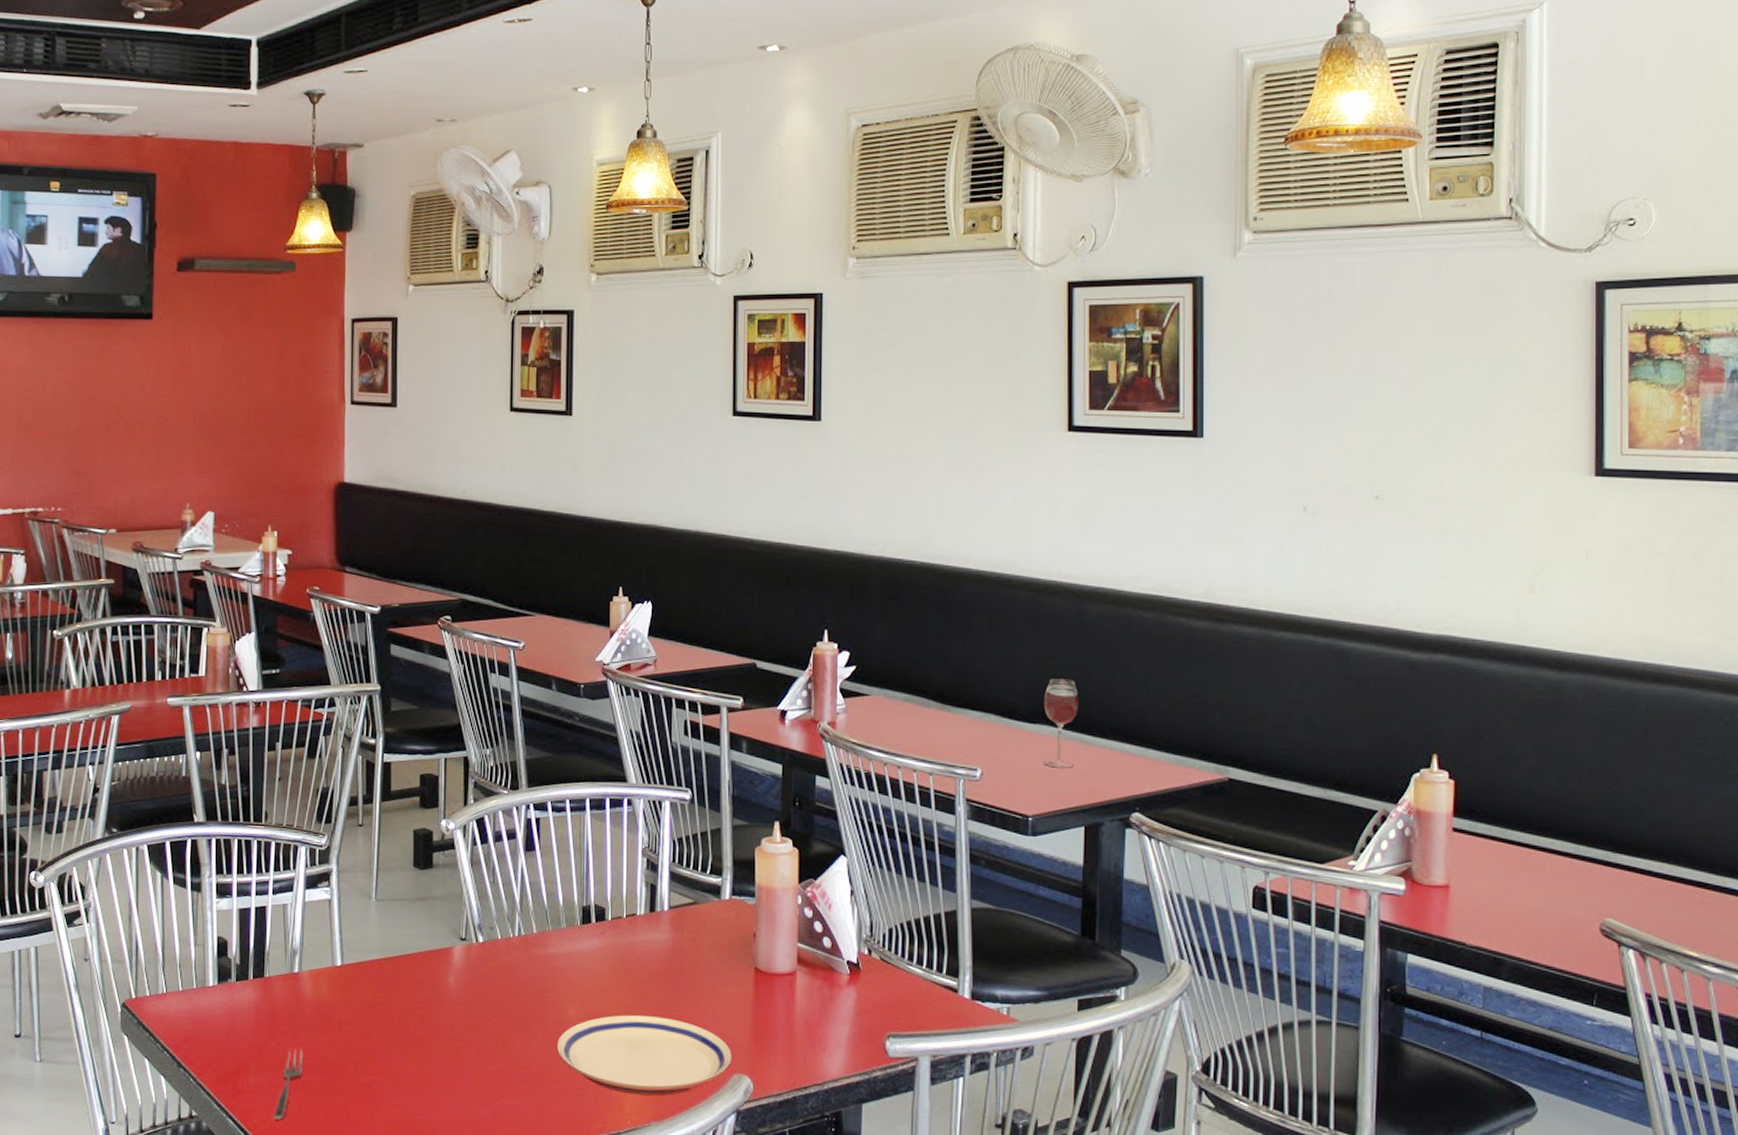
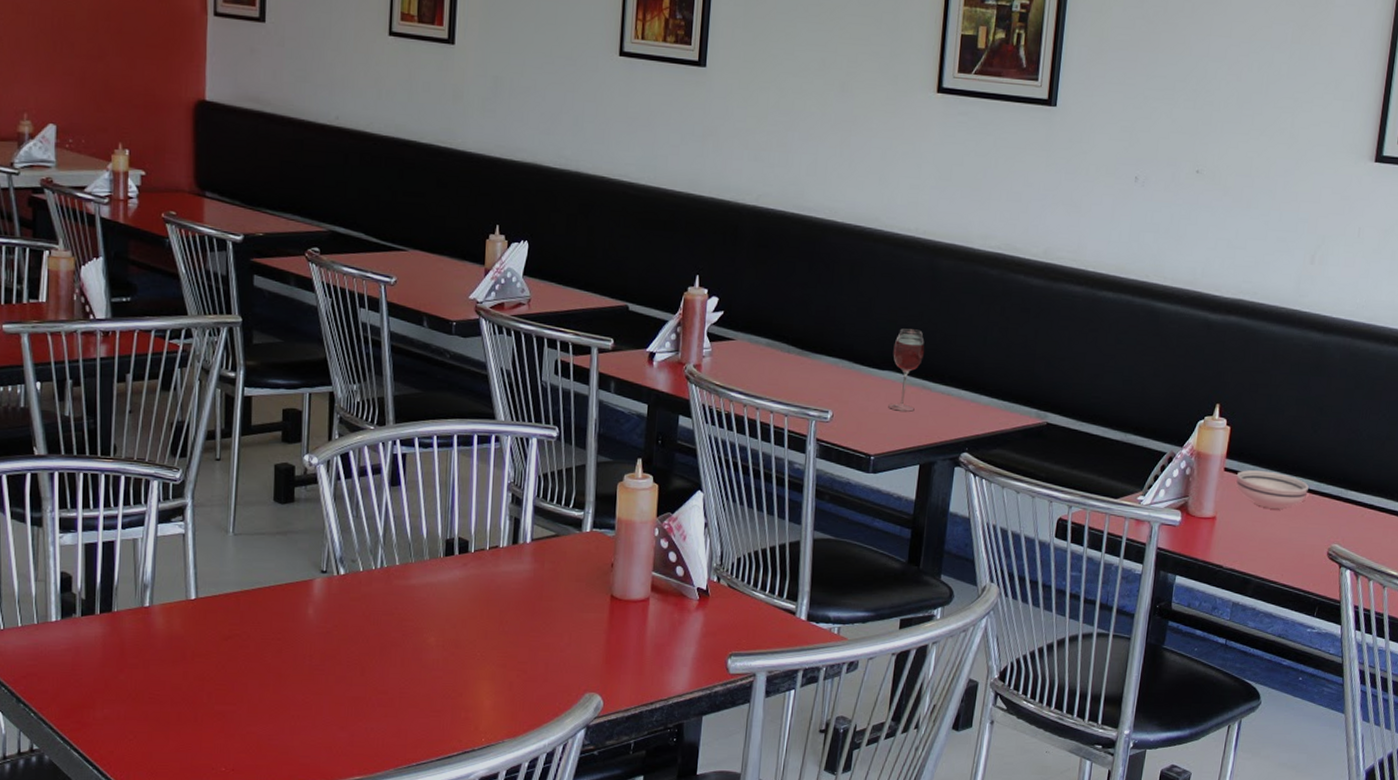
fork: present [274,1049,304,1119] -> none [122,681,154,750]
plate: present [557,1015,732,1096] -> none [416,641,585,715]
bowl: none [1470,830,1564,876] -> present [1236,470,1309,509]

